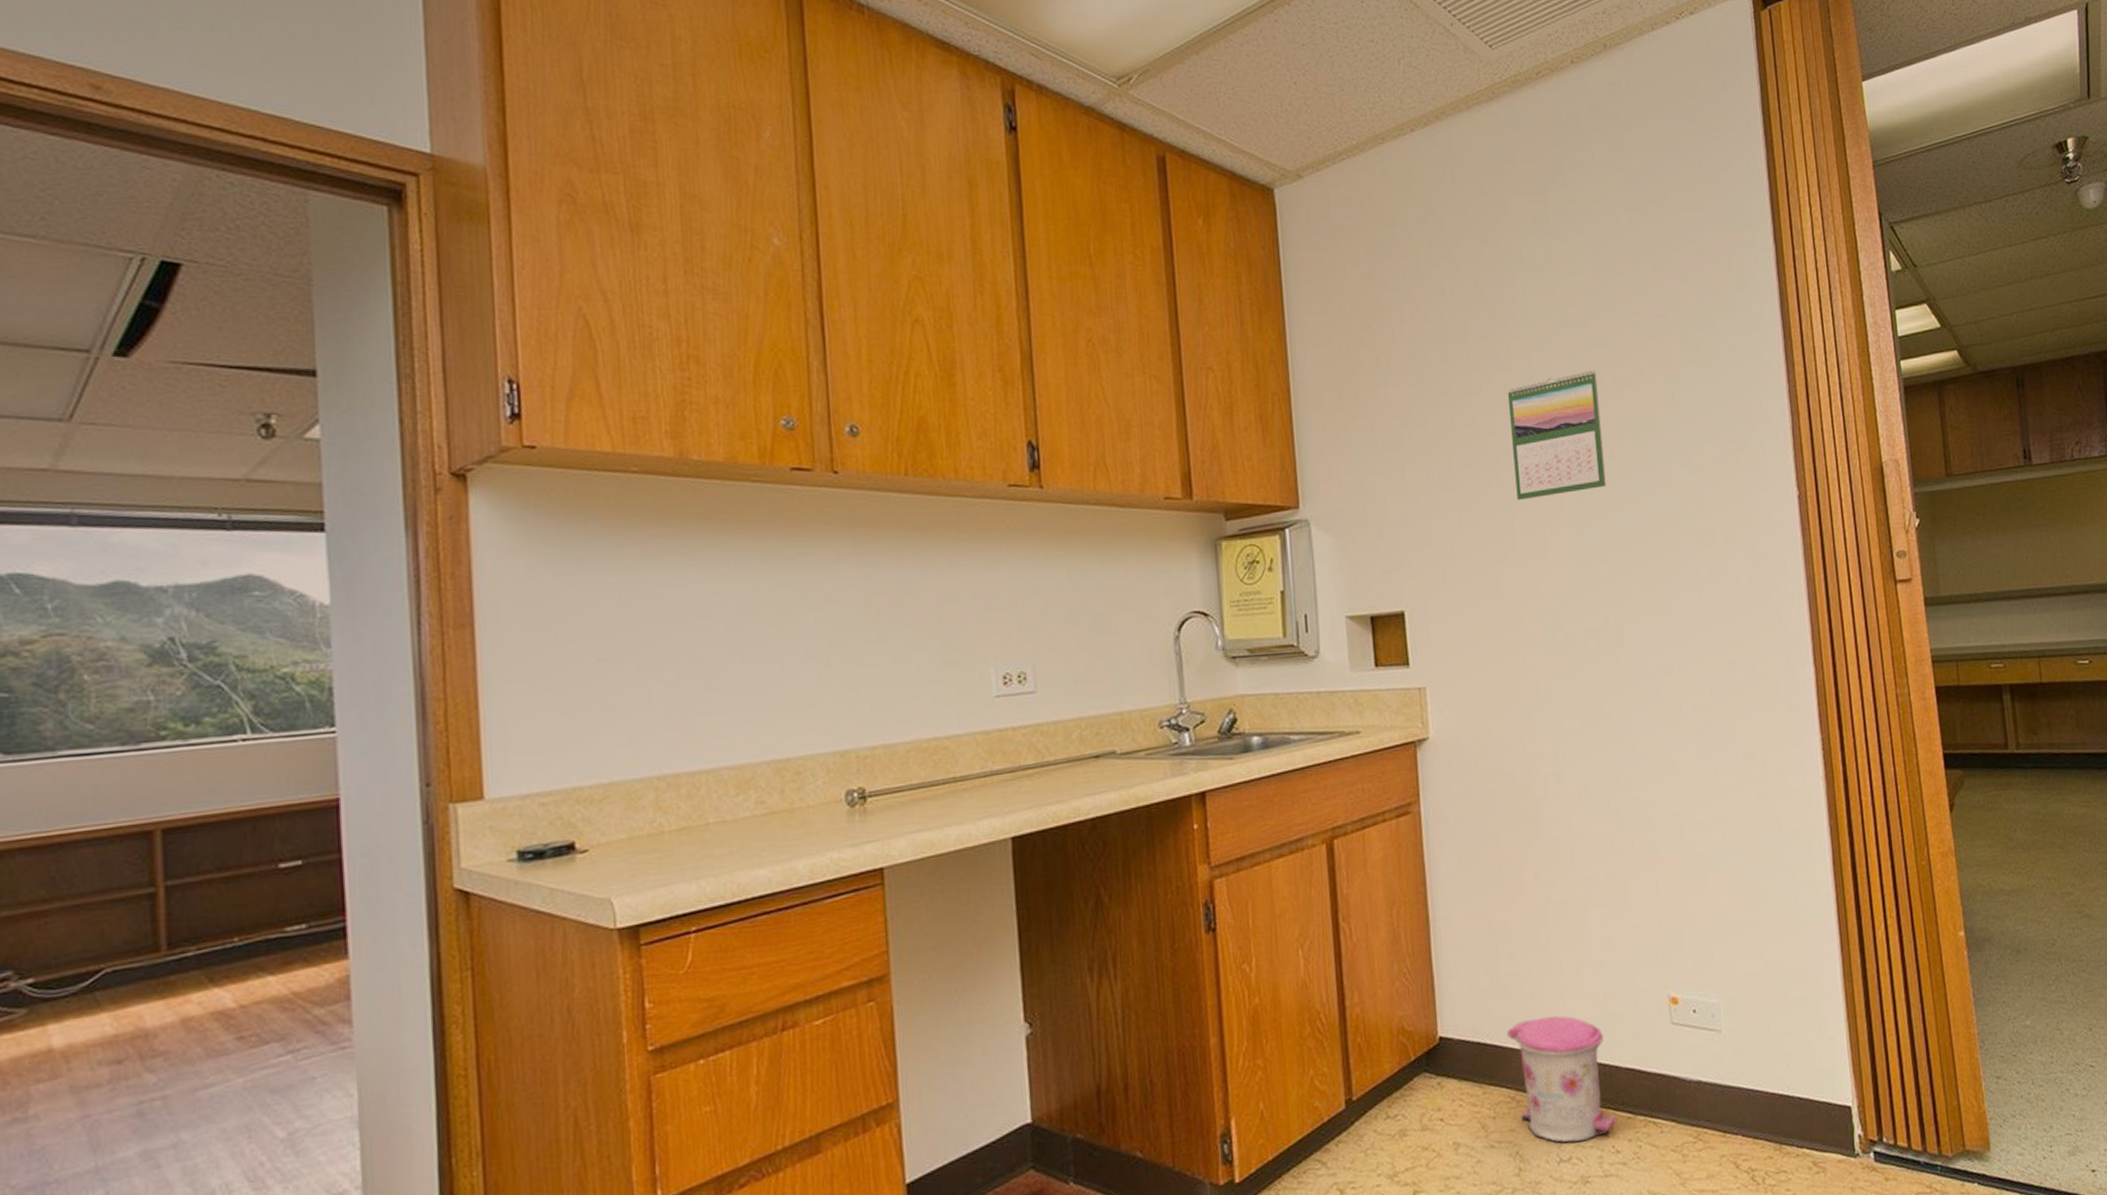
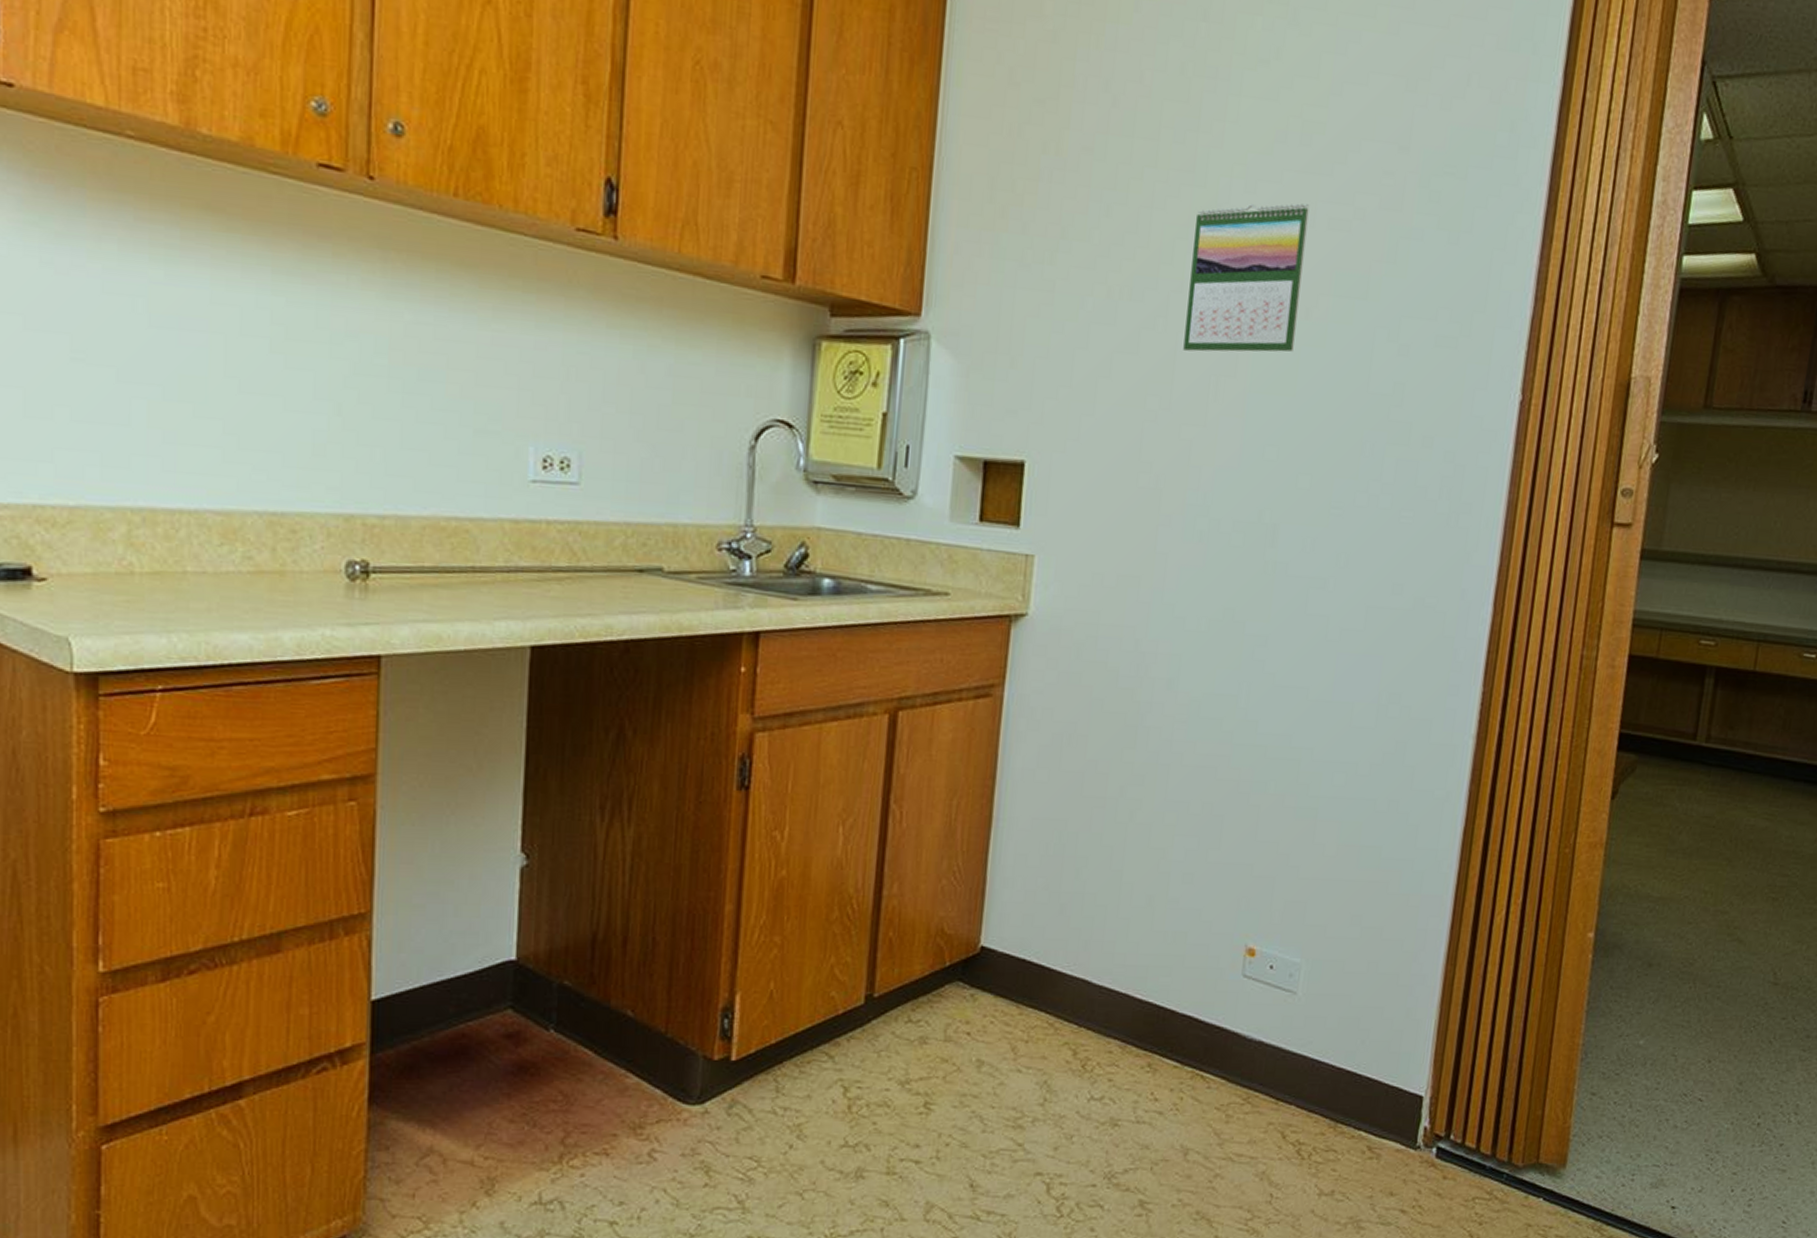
trash can: present [1506,1016,1617,1143] -> none [1056,944,1164,1081]

